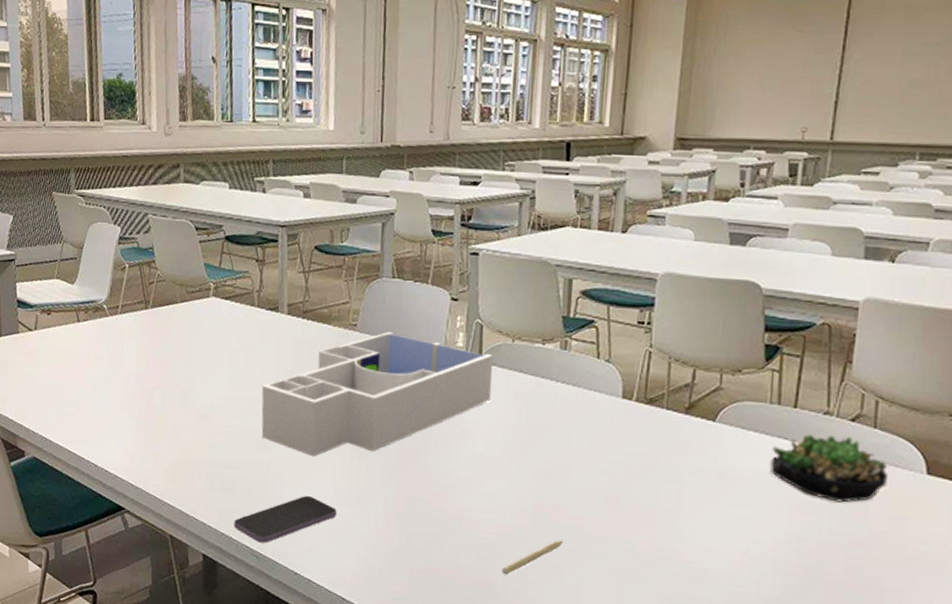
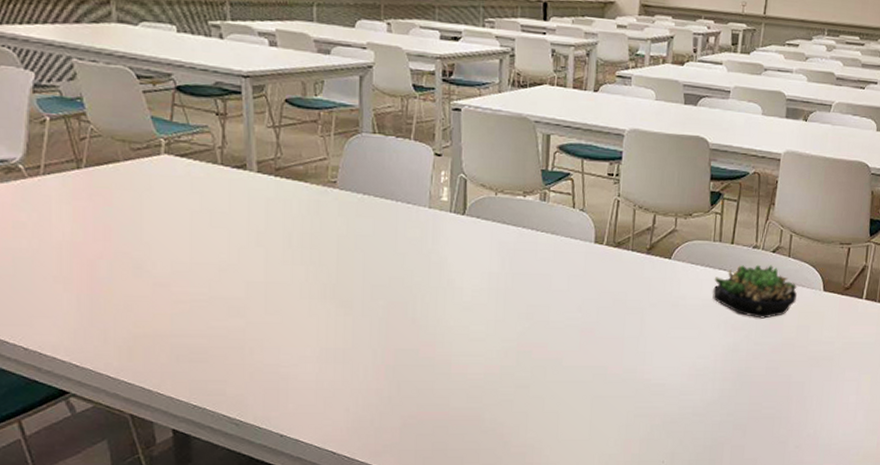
smartphone: present [234,496,337,544] -> none [208,358,323,410]
desk organizer: present [261,331,493,457] -> none [231,187,478,318]
pencil: present [501,540,564,575] -> none [489,373,545,410]

